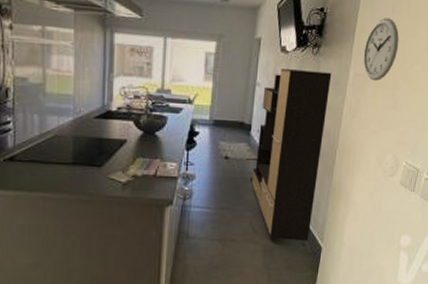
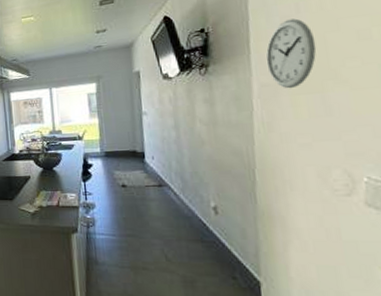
media console: present [249,69,332,241] -> none [151,89,240,274]

